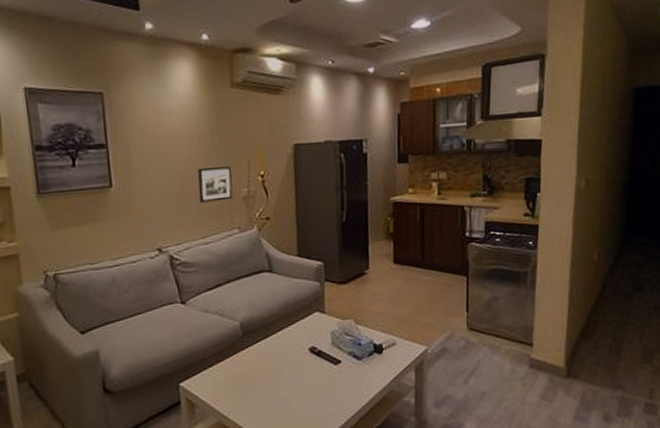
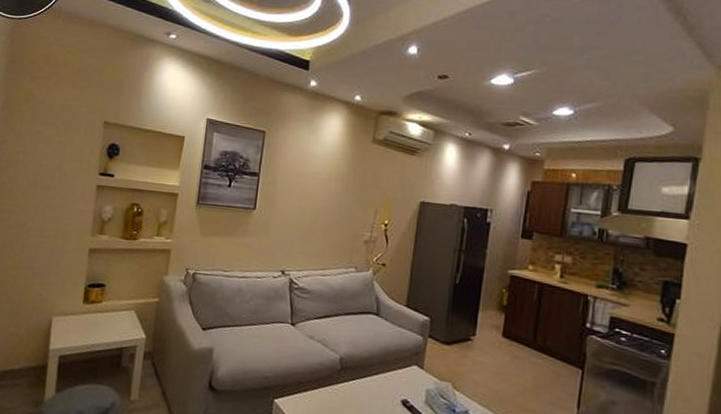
picture frame: present [197,166,233,203] -> none [326,207,359,240]

